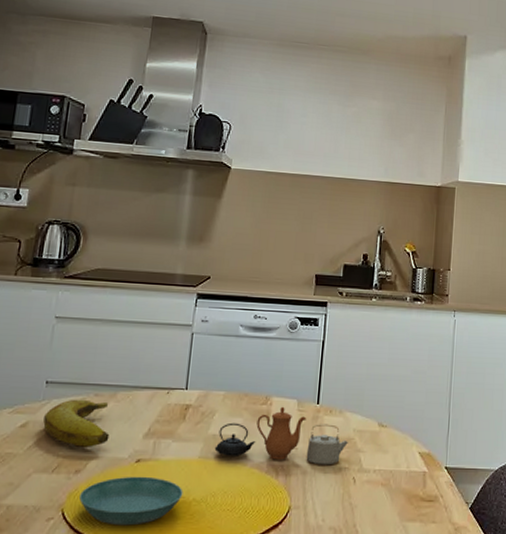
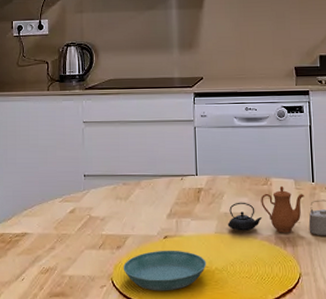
banana: present [43,399,110,449] -> none [87,188,140,228]

